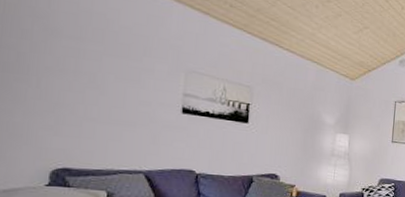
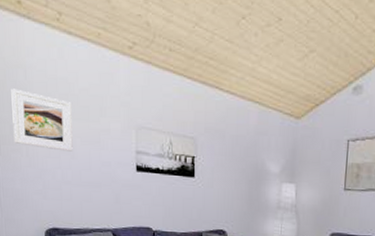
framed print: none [20,14,108,88] -> present [11,88,73,152]

